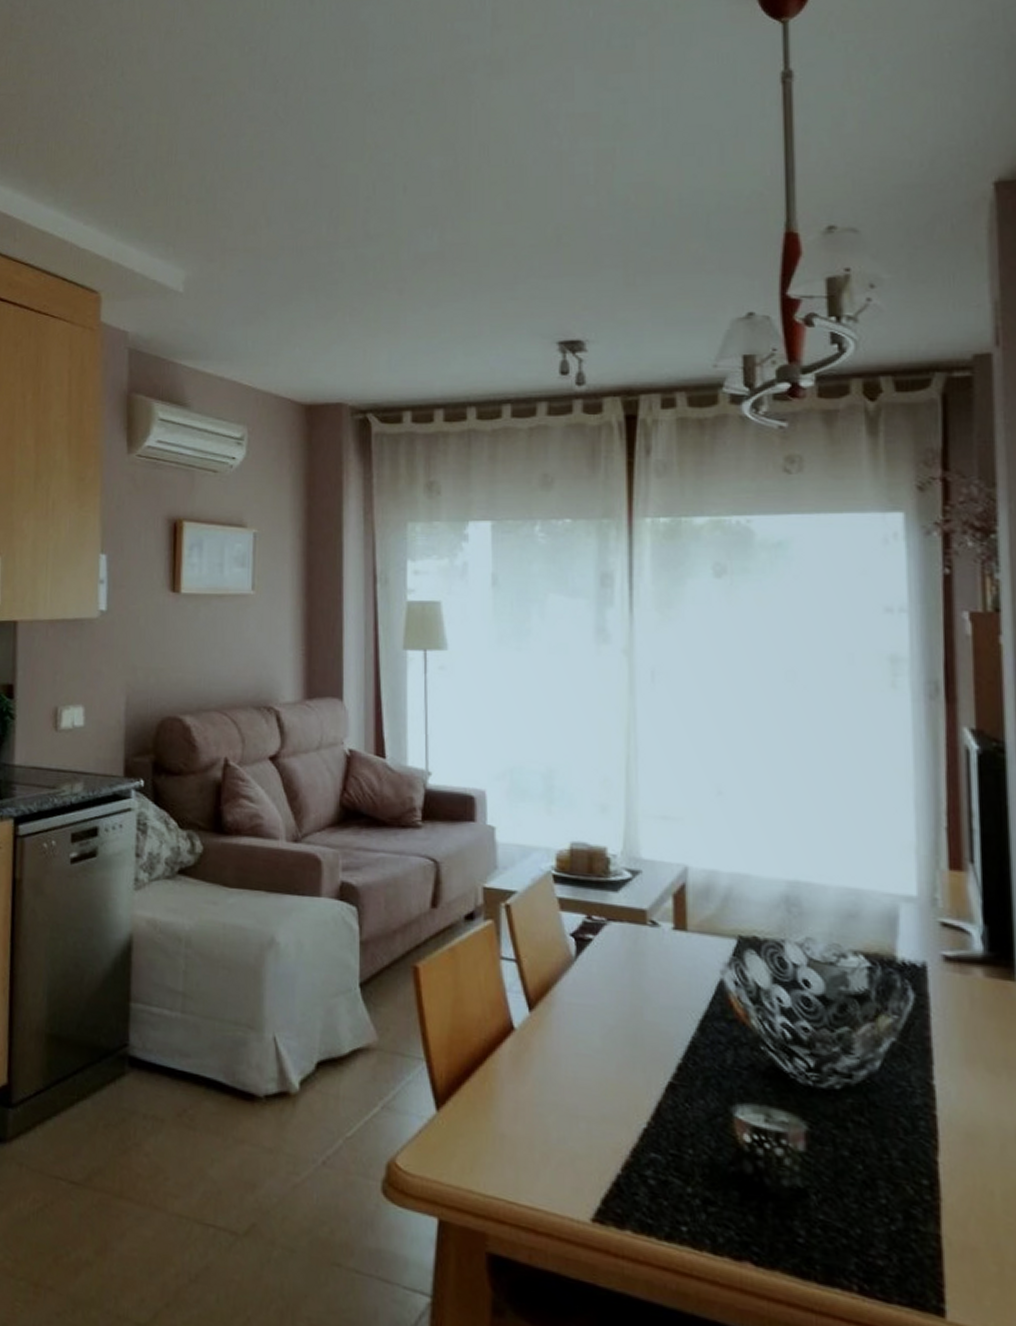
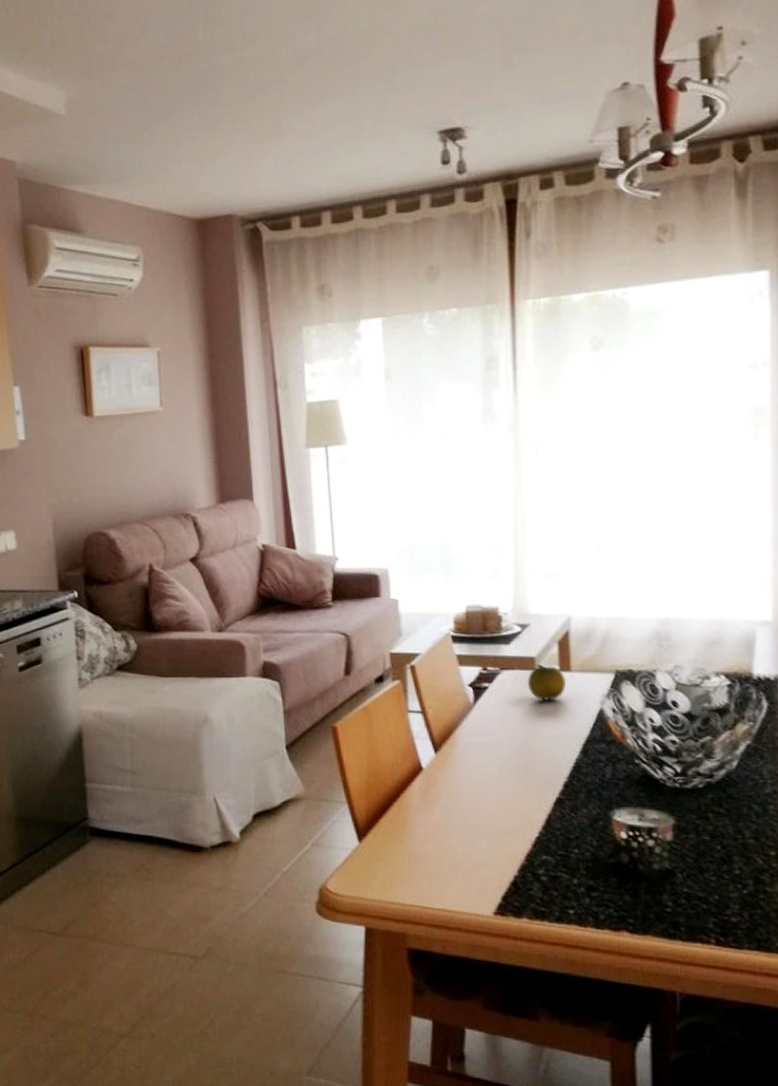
fruit: none [638,921,683,963] -> present [528,666,567,701]

